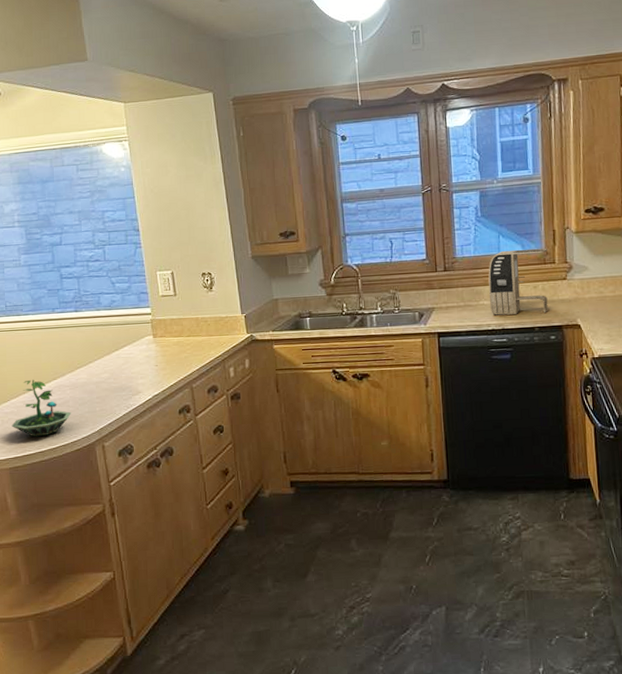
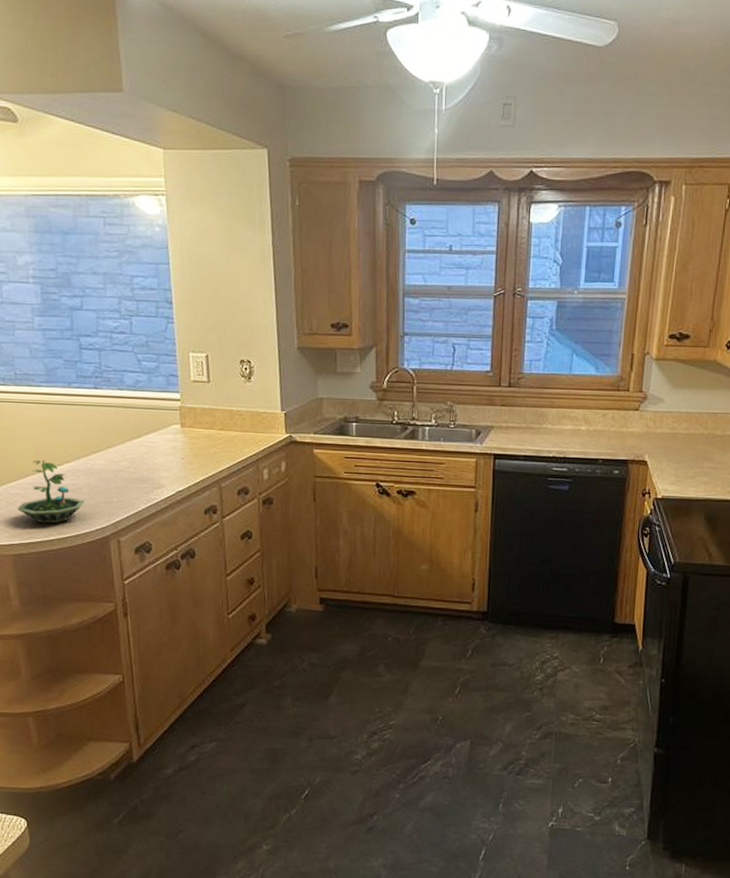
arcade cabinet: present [488,248,548,315] -> none [554,371,623,445]

